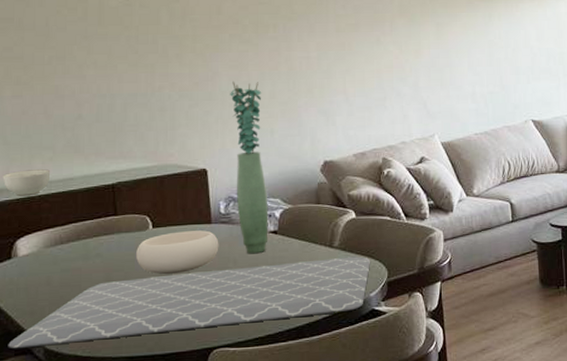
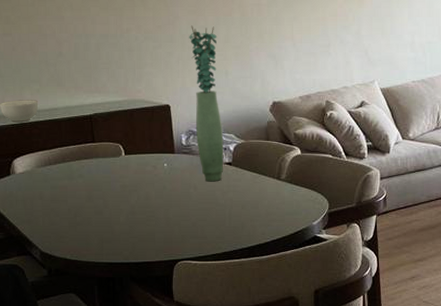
placemat: present [8,256,371,349] -> none [11,189,314,250]
bowl: present [136,230,219,275] -> none [112,159,182,196]

